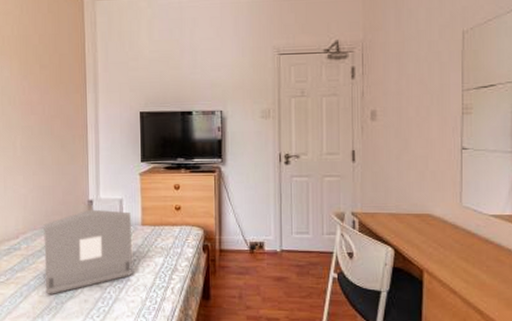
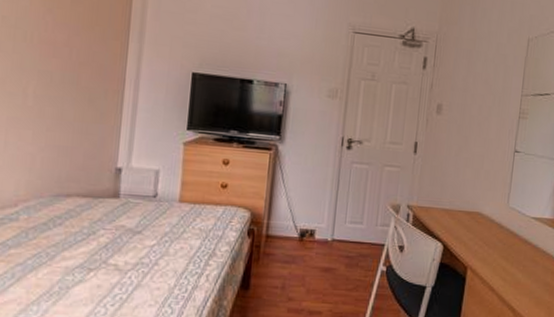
laptop: present [43,209,132,295] -> none [46,179,168,278]

